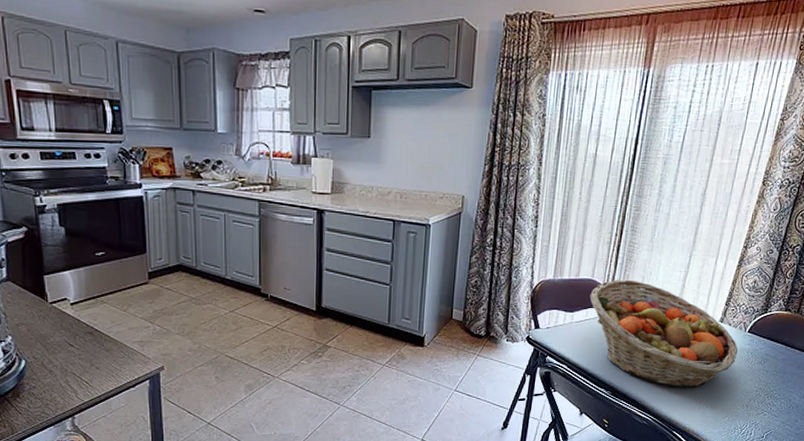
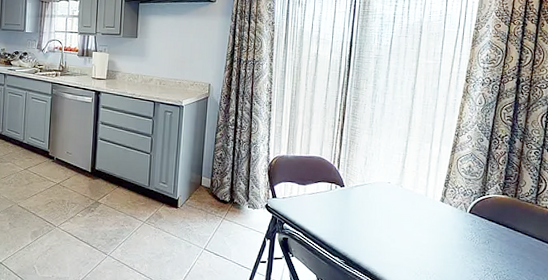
fruit basket: present [590,279,739,388] -> none [319,158,462,263]

